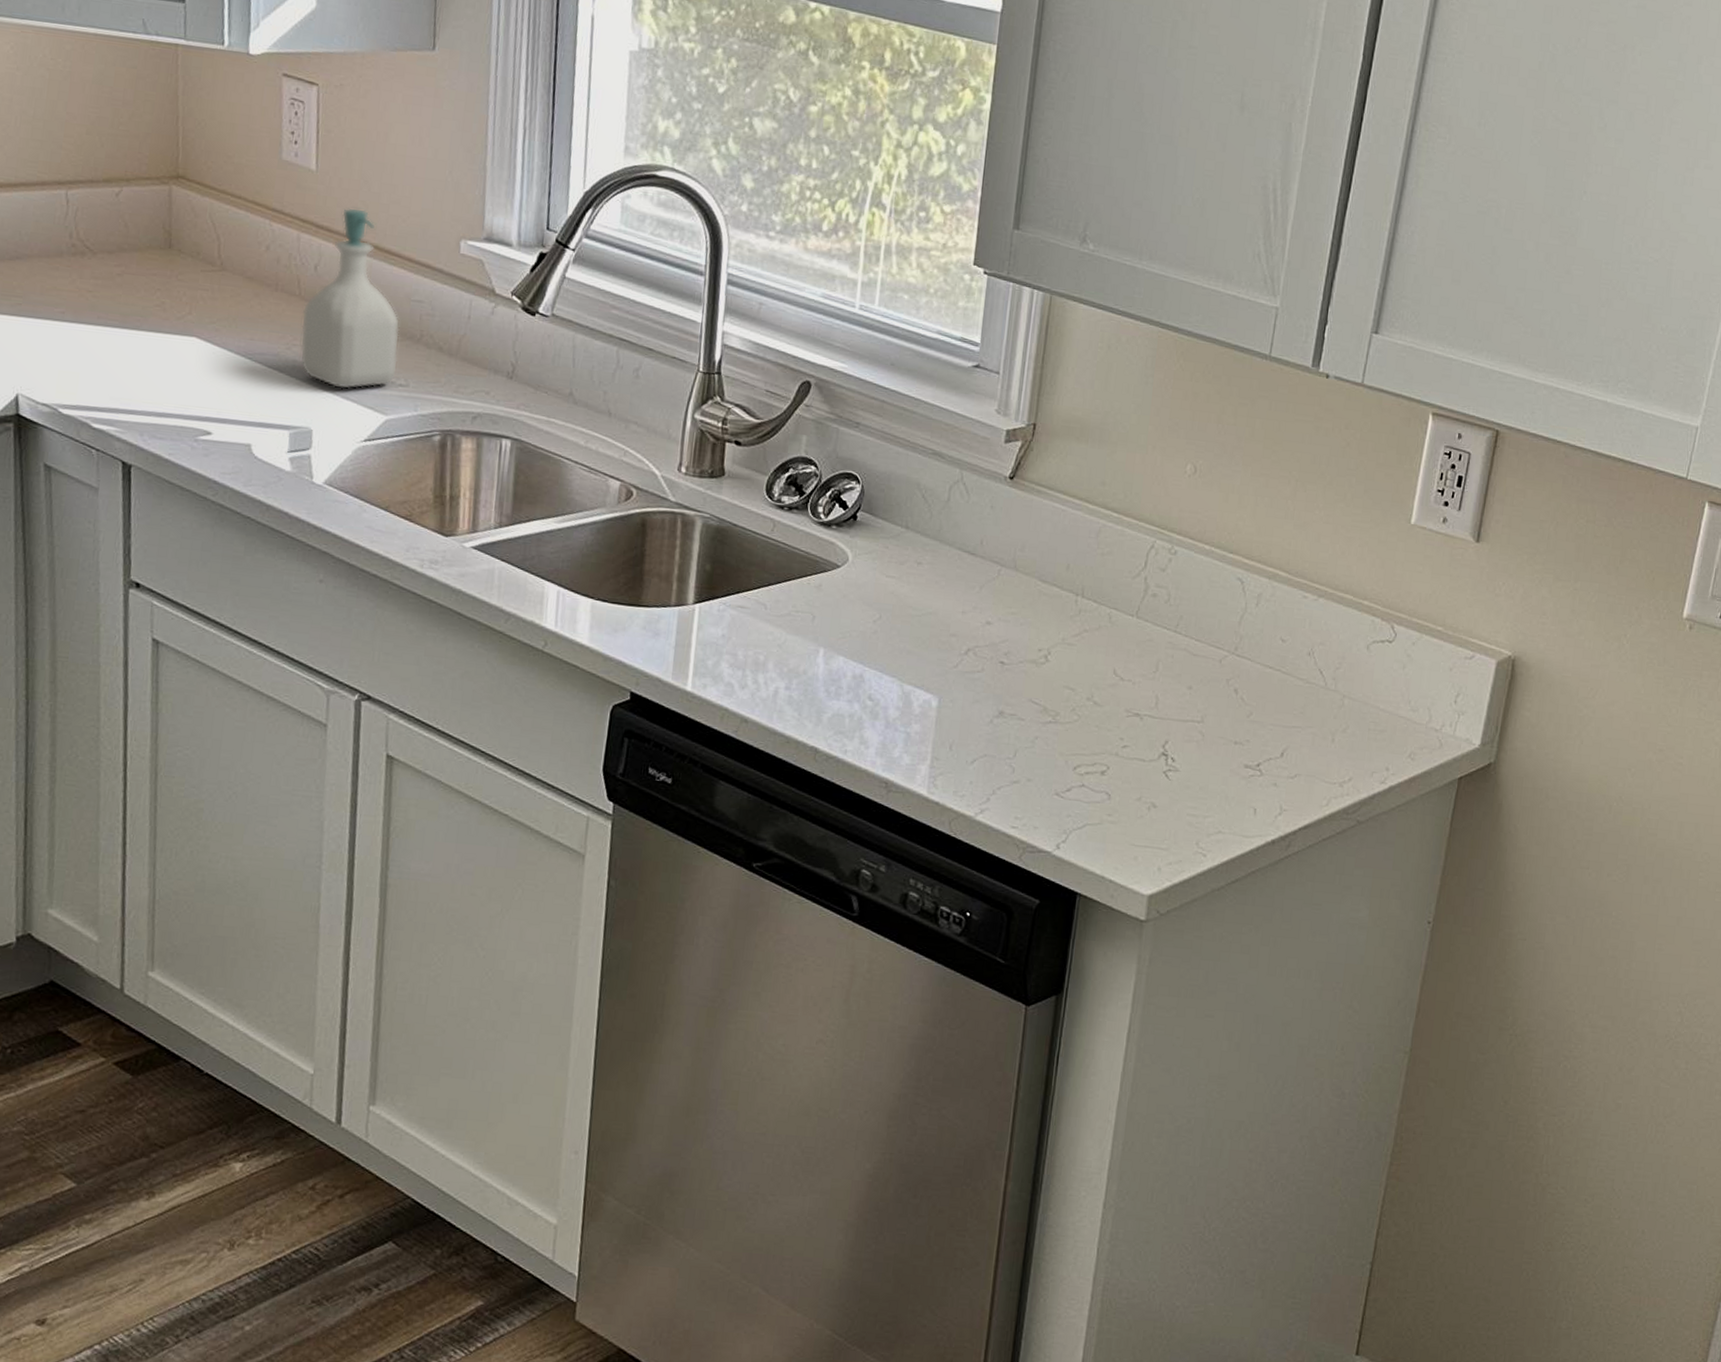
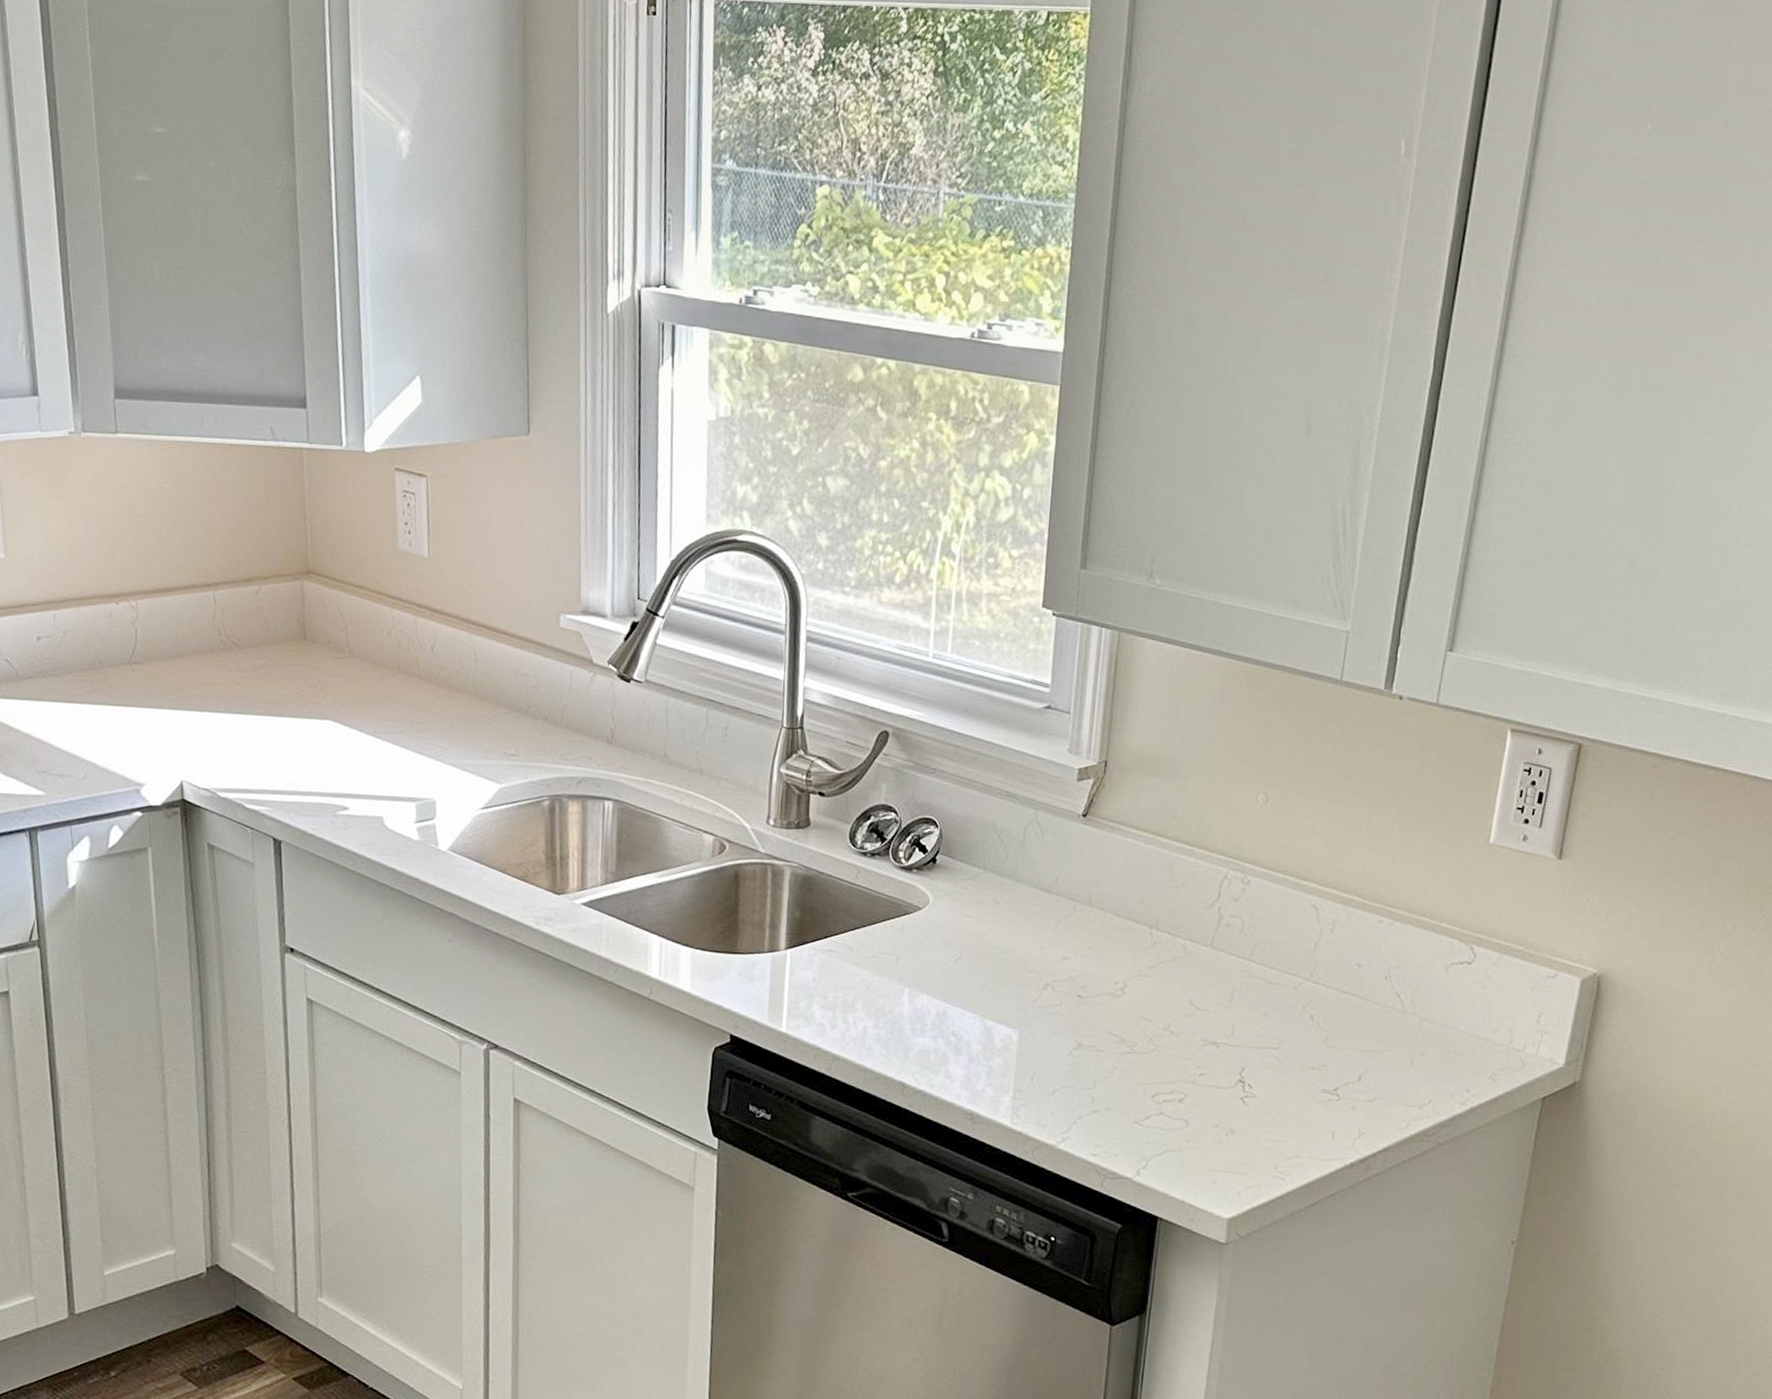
soap bottle: present [299,207,400,390] -> none [421,590,509,762]

